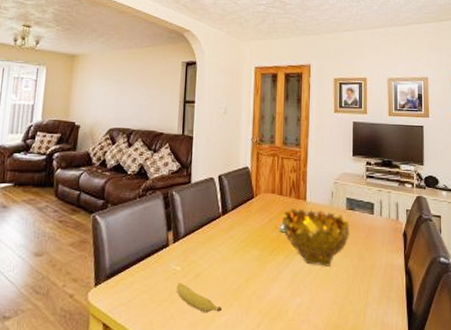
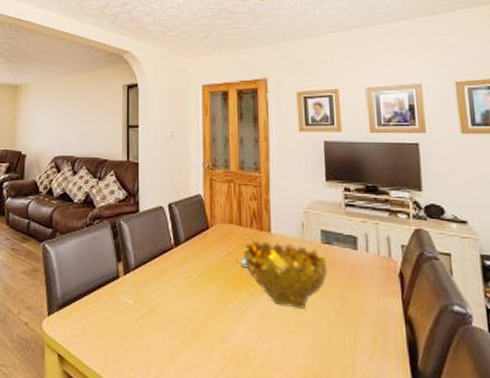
fruit: present [177,283,223,313] -> none [130,317,181,352]

